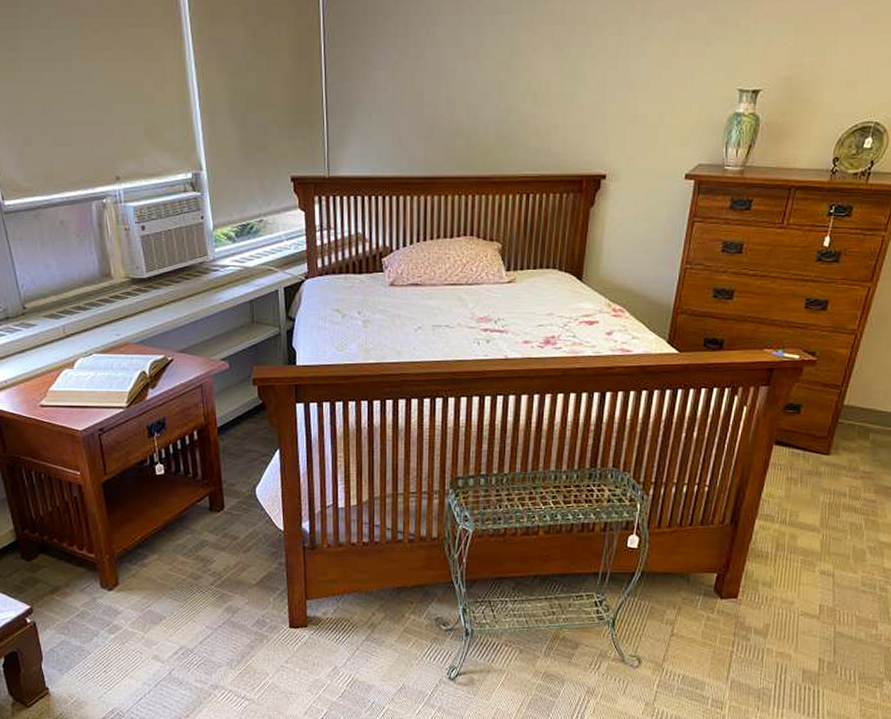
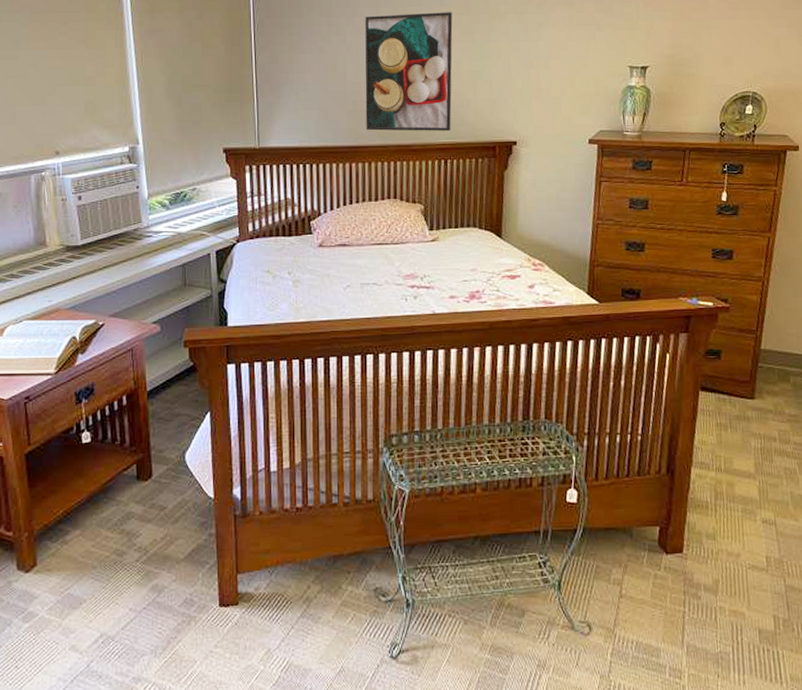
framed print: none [443,21,545,161] -> present [365,12,453,131]

